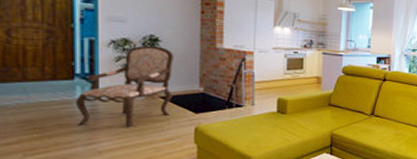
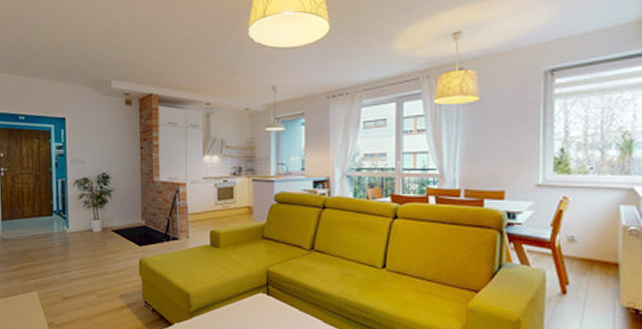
armchair: present [75,45,174,128] -> none [53,182,121,259]

